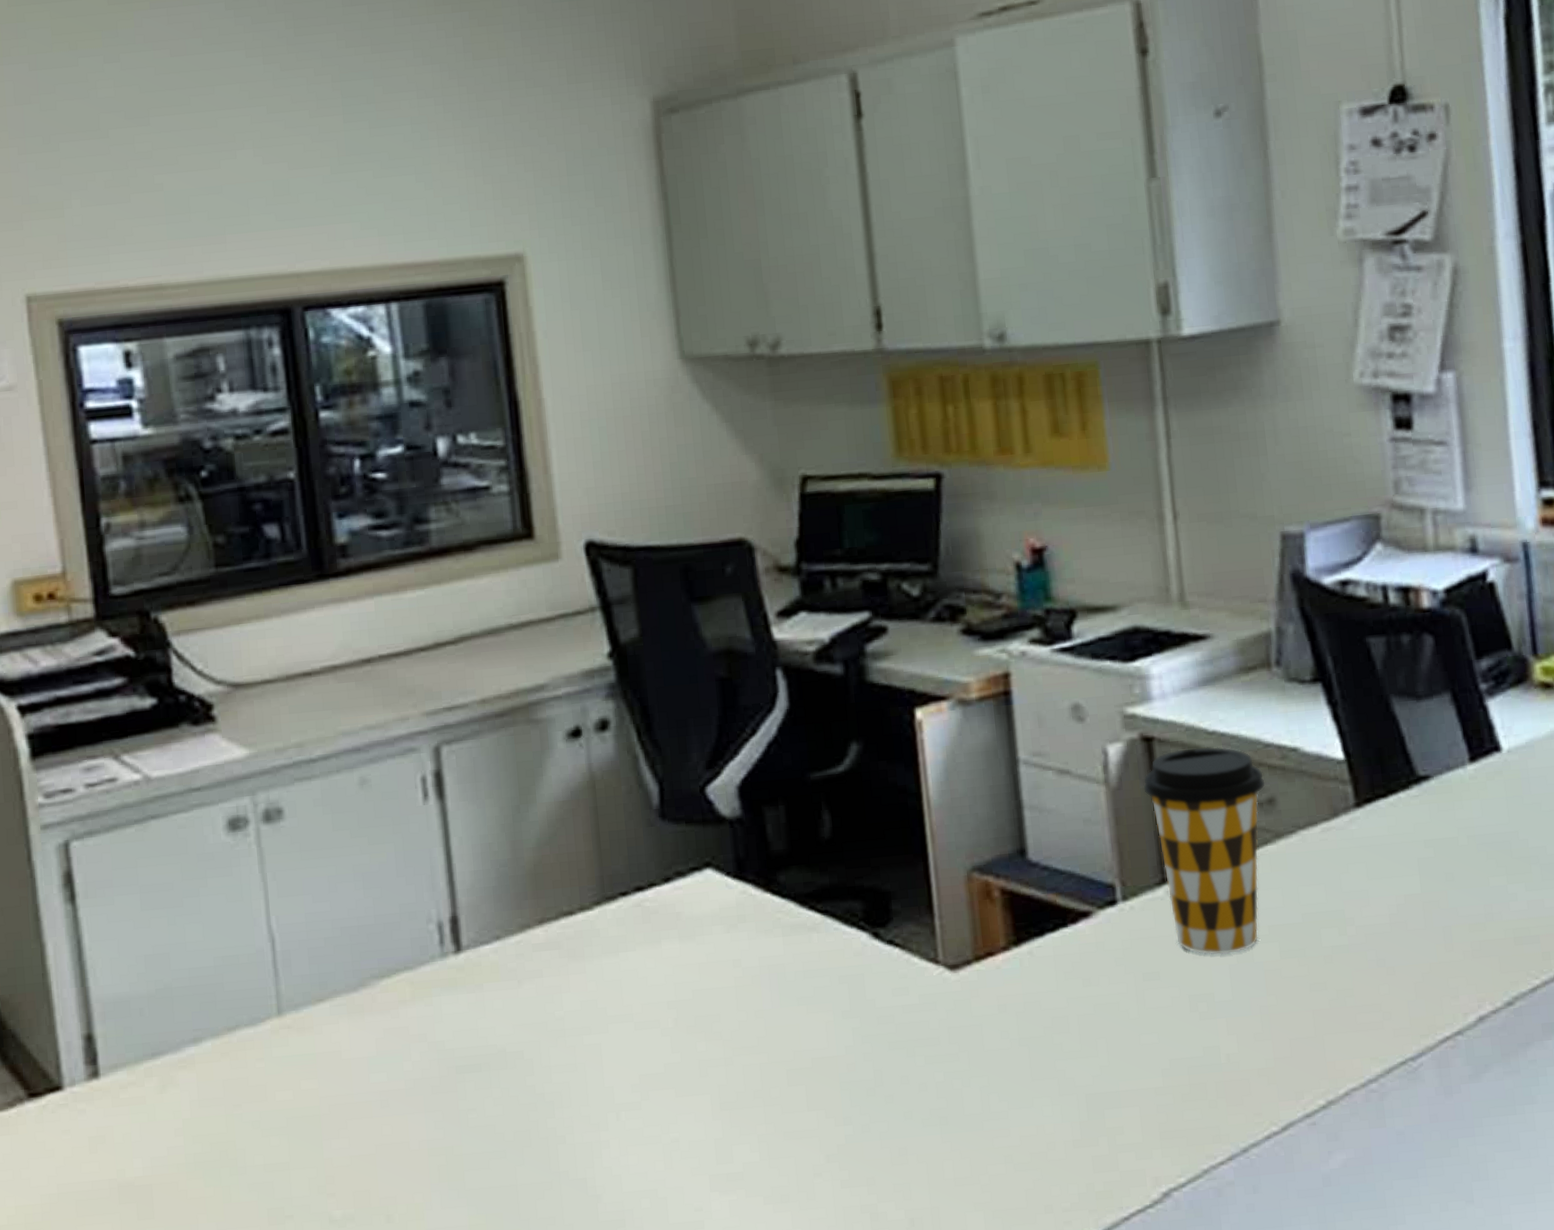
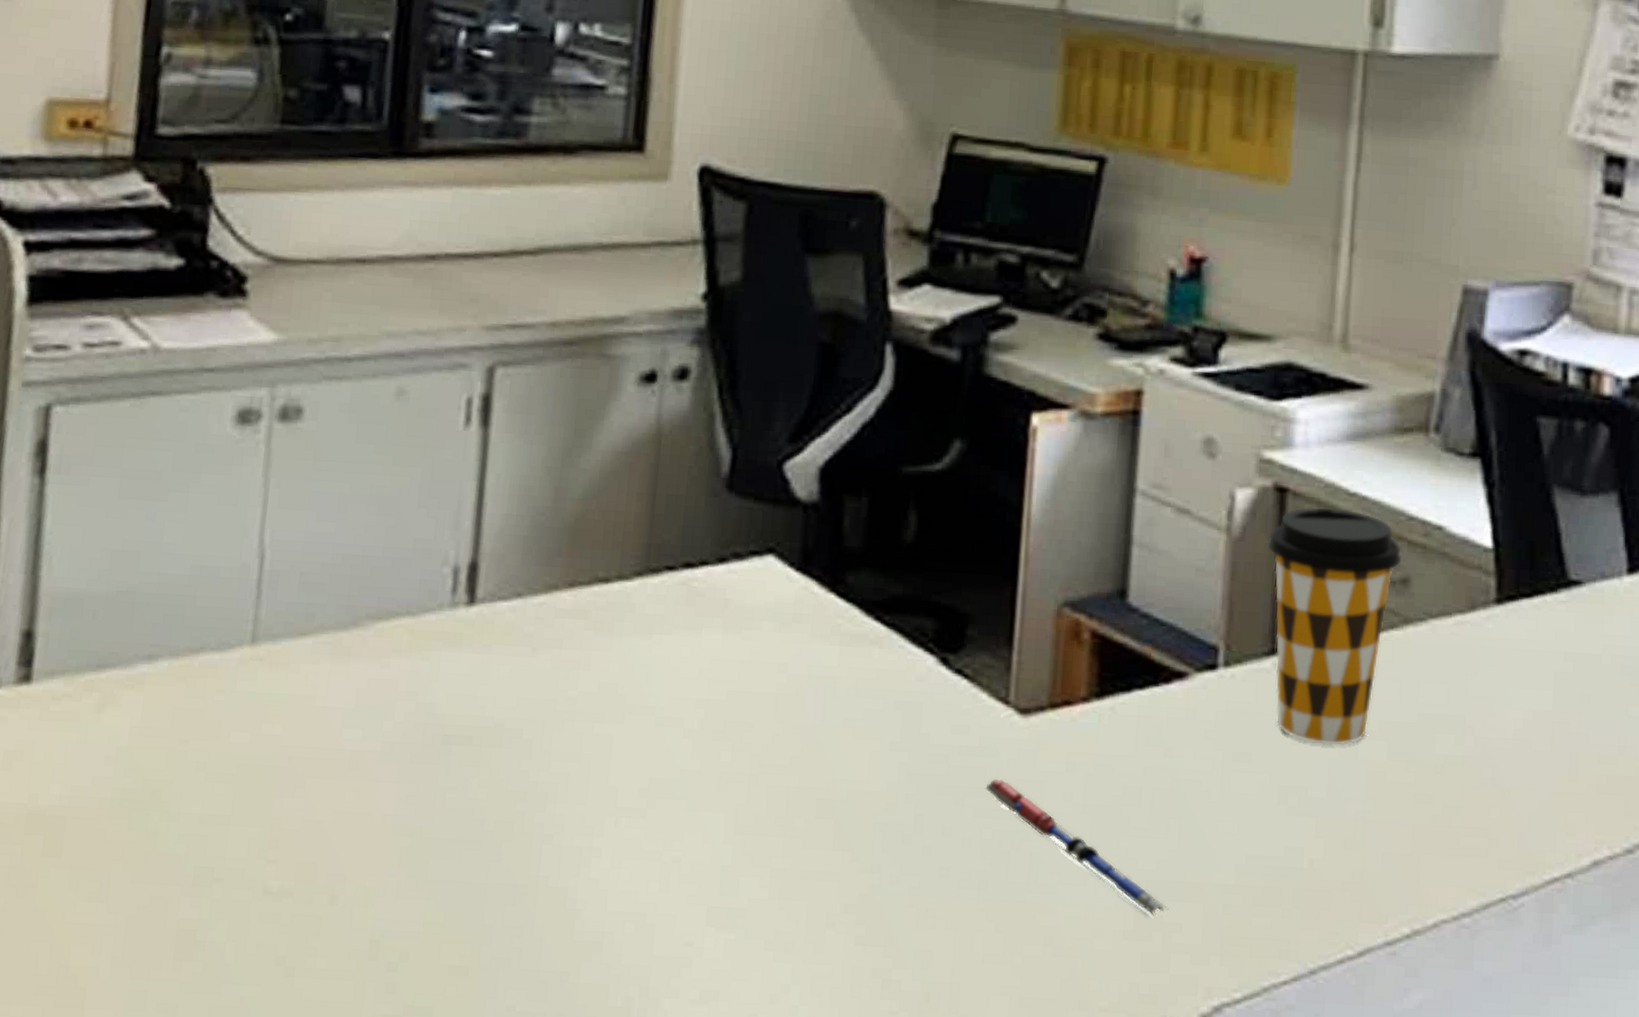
pen: none [930,1028,1109,1125] -> present [984,778,1169,916]

